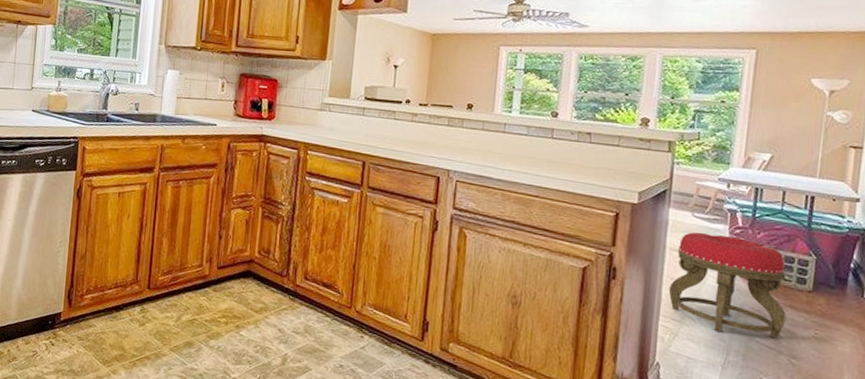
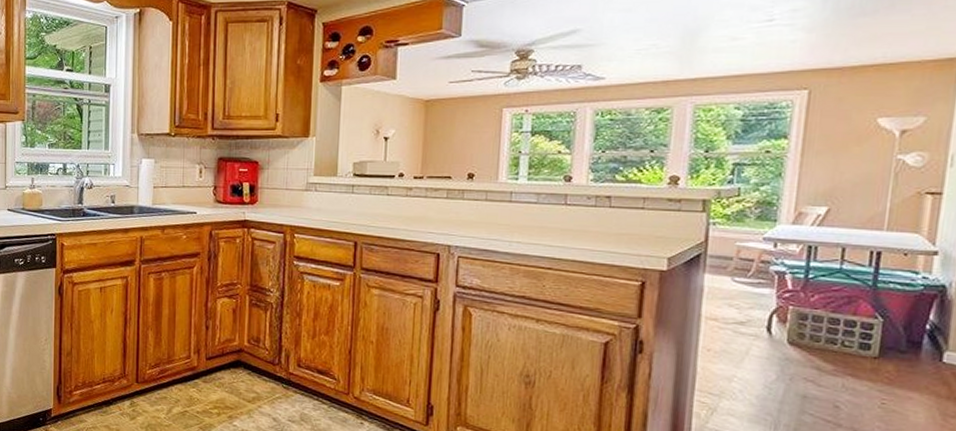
stool: present [668,232,786,339] -> none [705,298,846,411]

